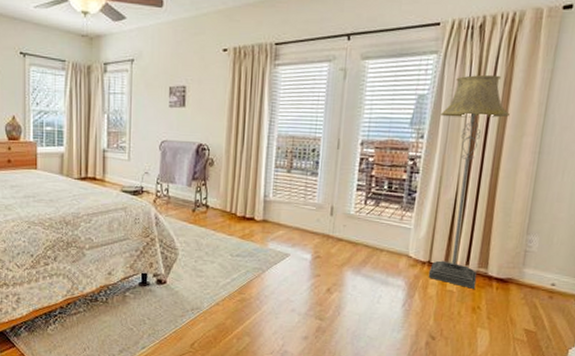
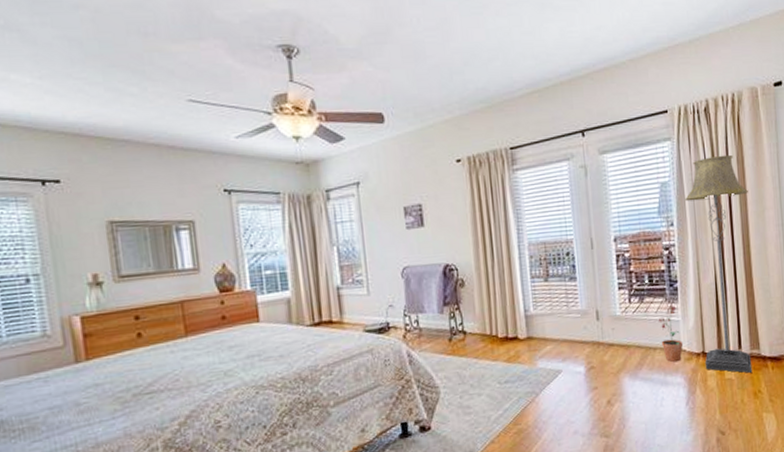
potted plant: none [388,212,411,266] -> present [659,304,684,363]

